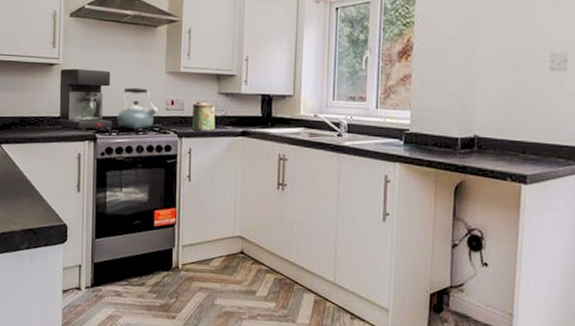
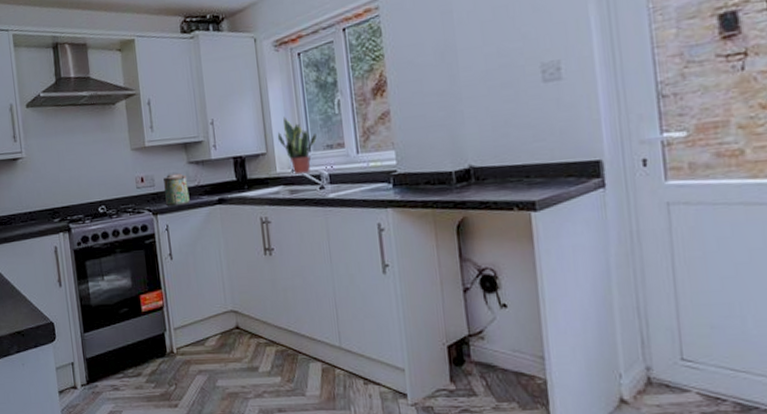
coffee maker: present [59,68,112,130] -> none [24,157,85,222]
kettle: present [117,87,159,129] -> none [88,169,129,214]
potted plant: none [305,64,342,120] -> present [277,116,317,175]

